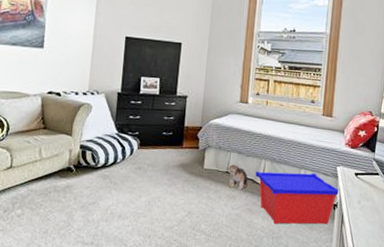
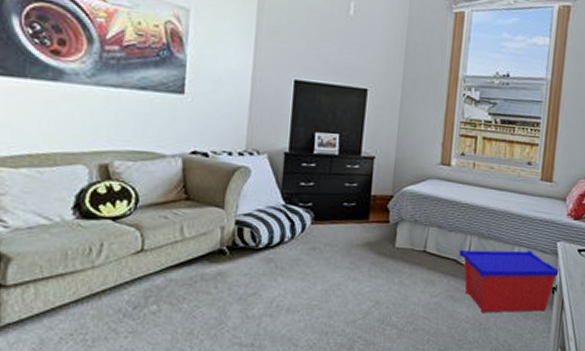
plush toy: present [227,163,248,190] -> none [425,240,450,272]

